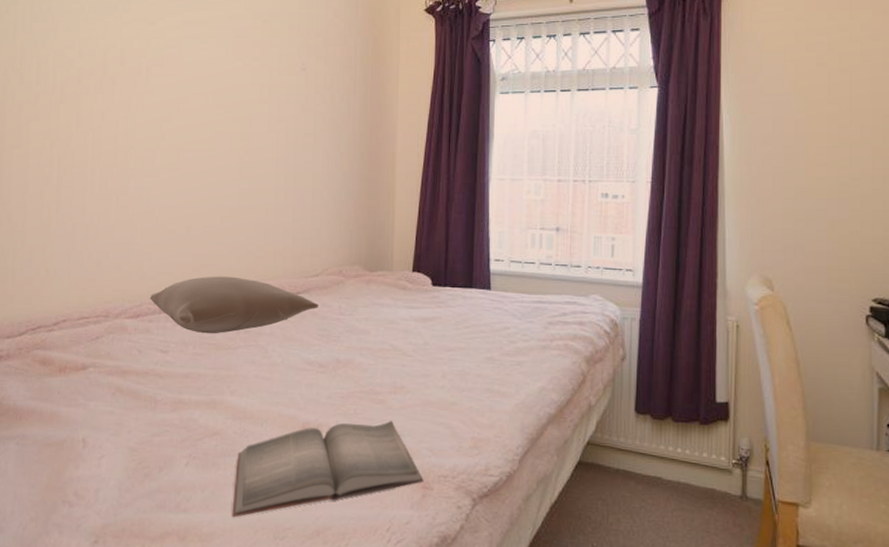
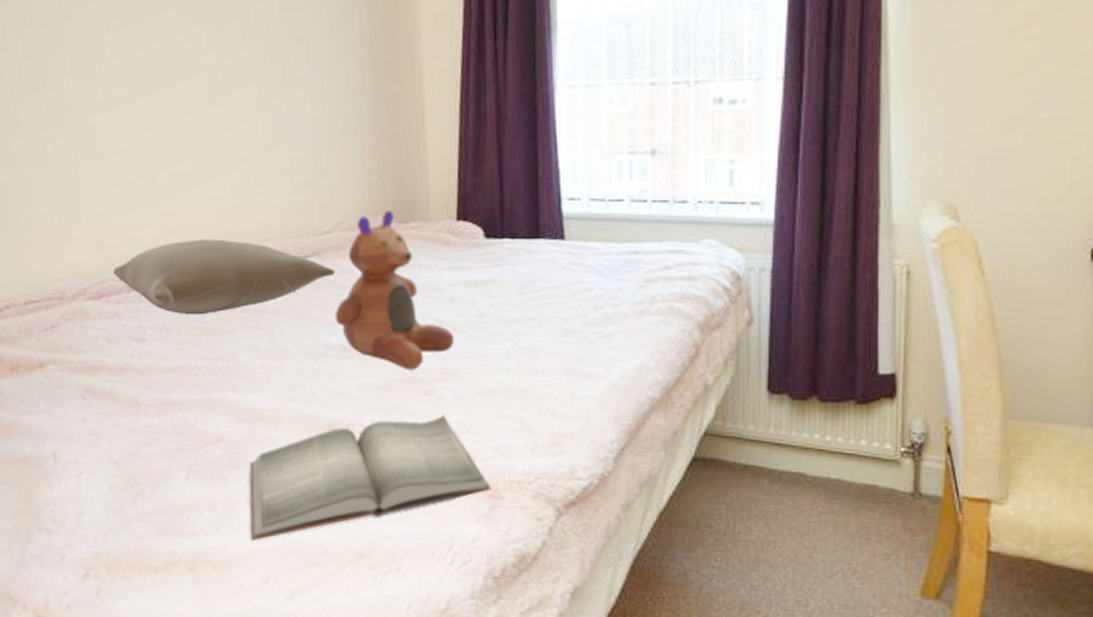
toy: none [315,261,405,384] -> present [334,210,455,370]

